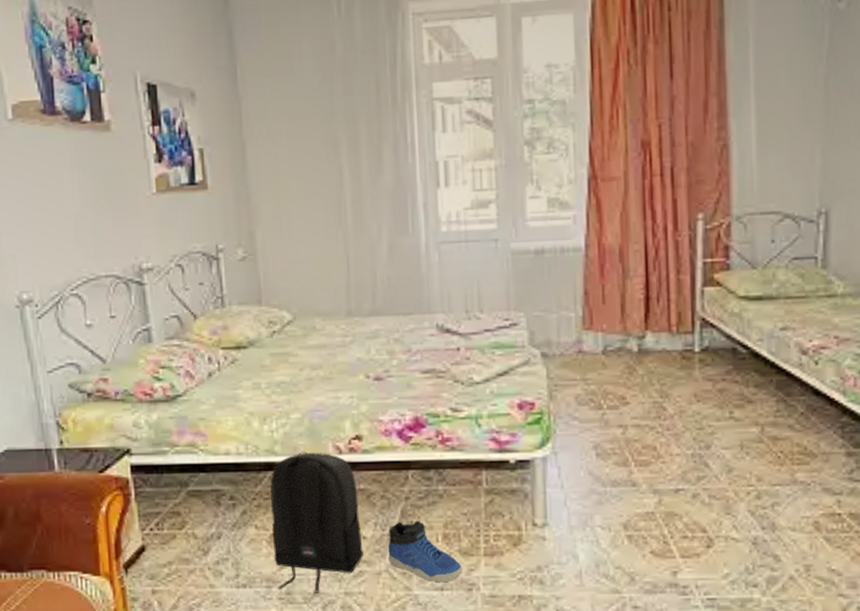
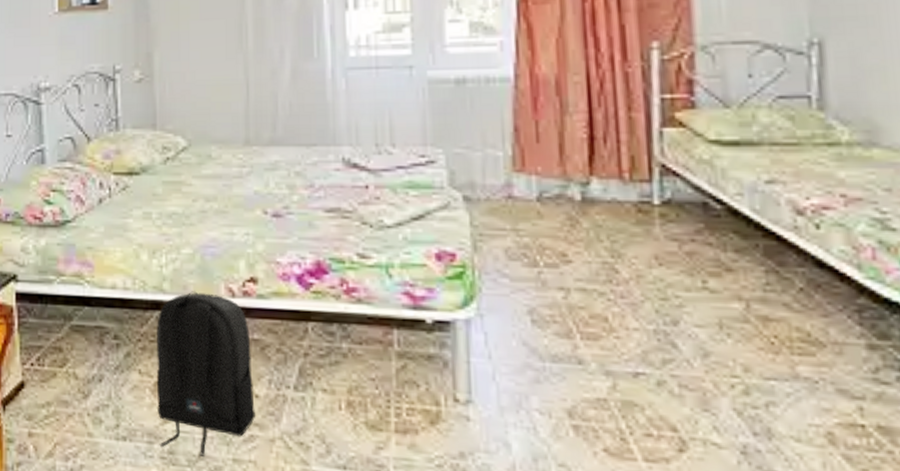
sneaker: present [388,520,463,582] -> none [283,381,370,459]

